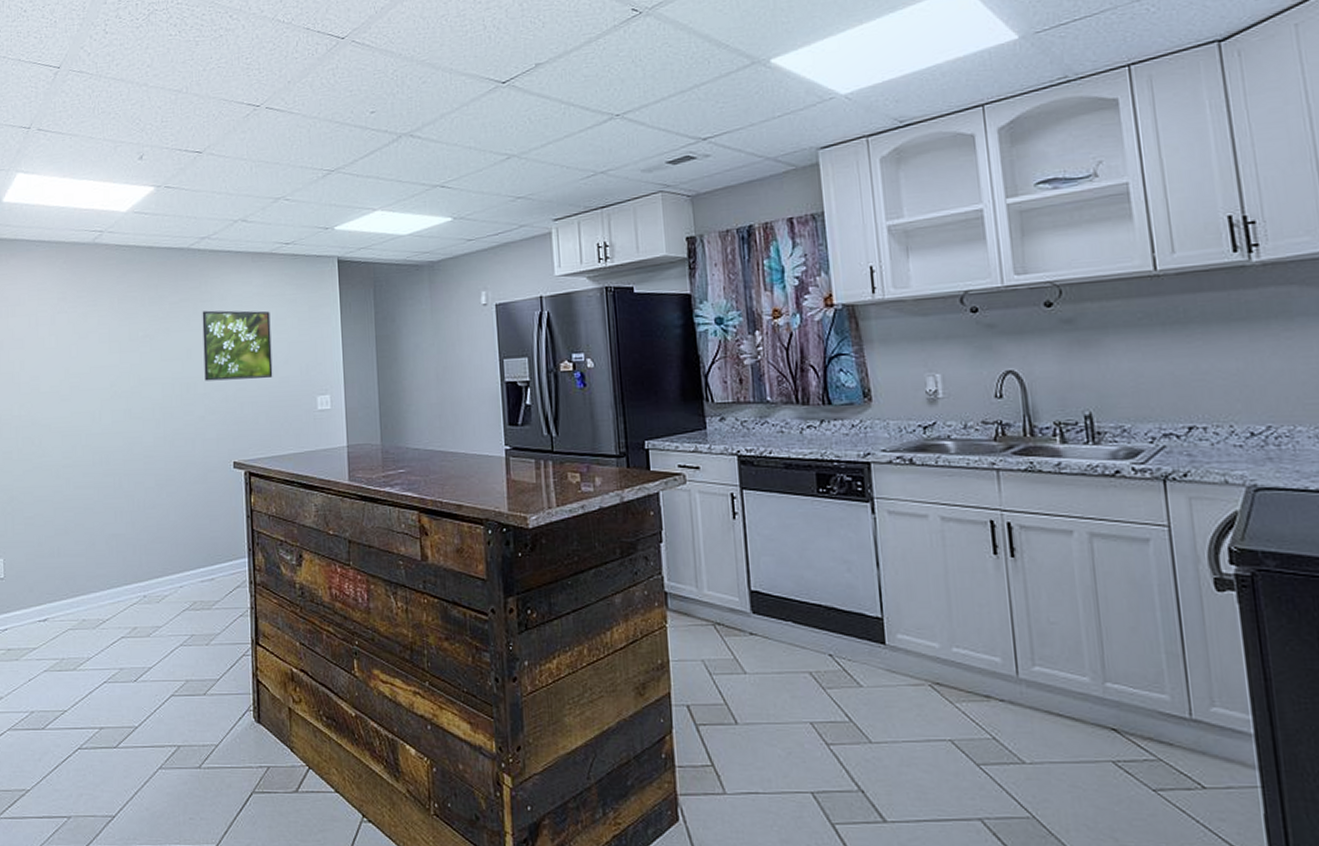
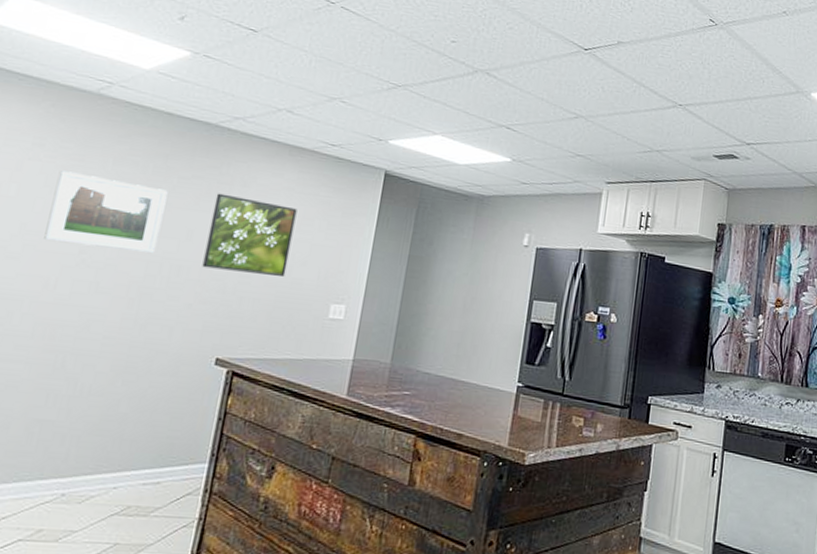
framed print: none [81,316,166,381] -> present [44,171,168,254]

